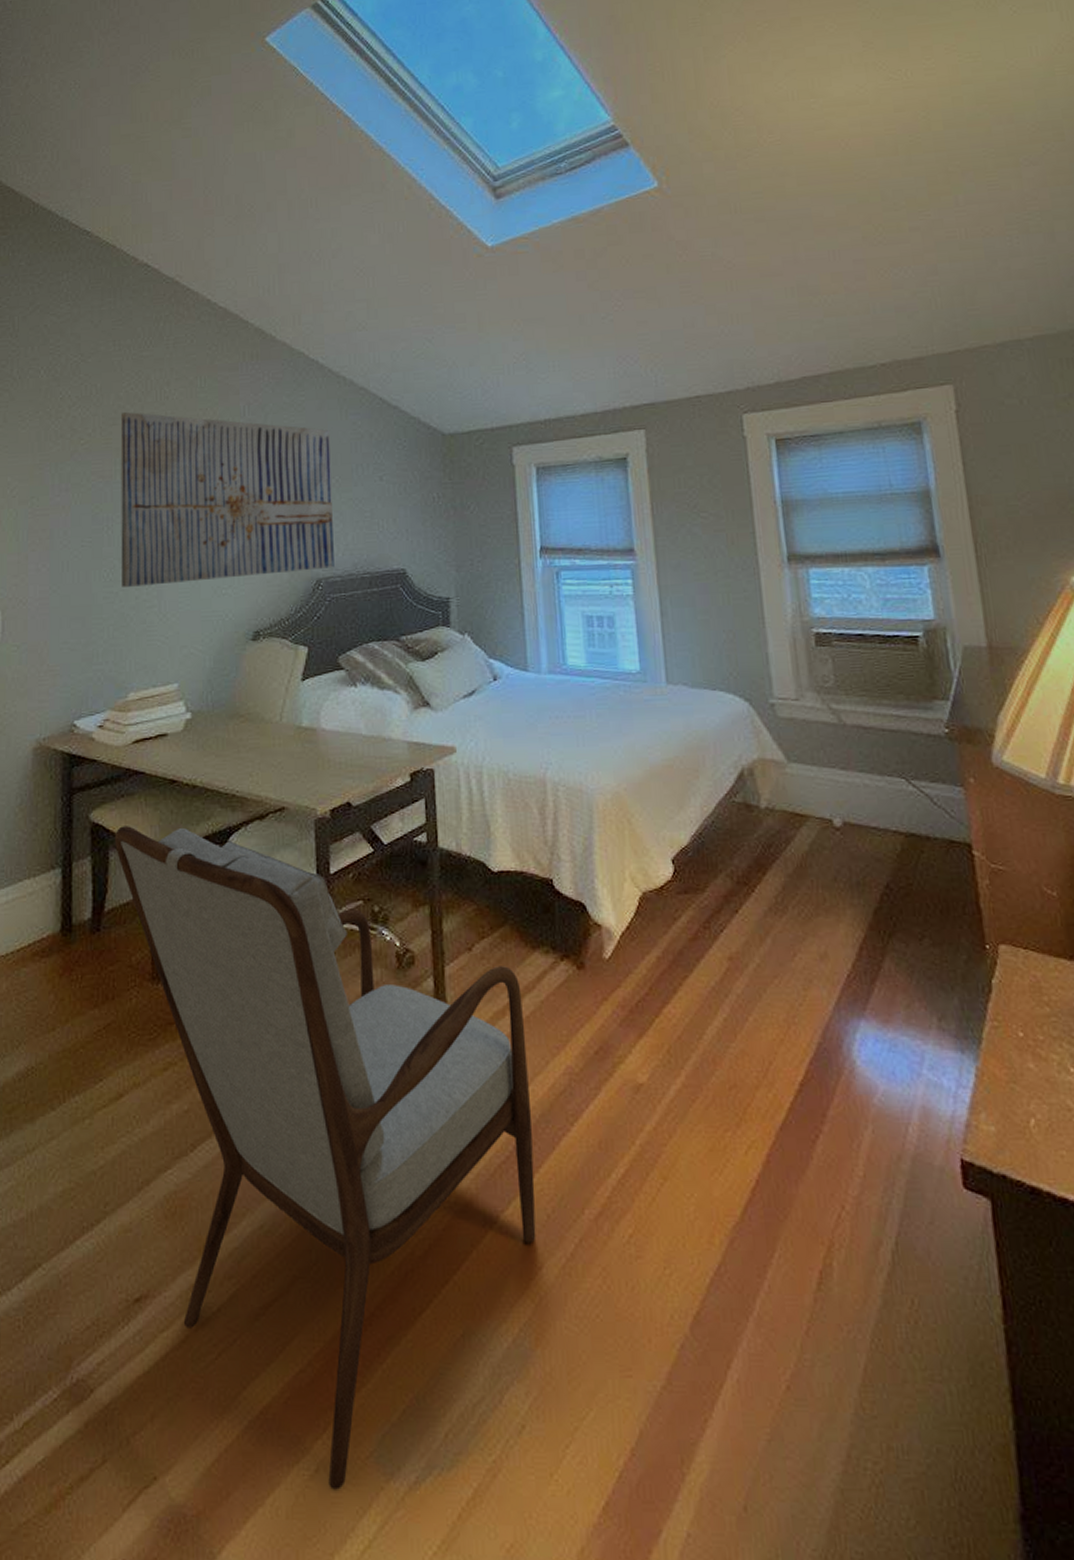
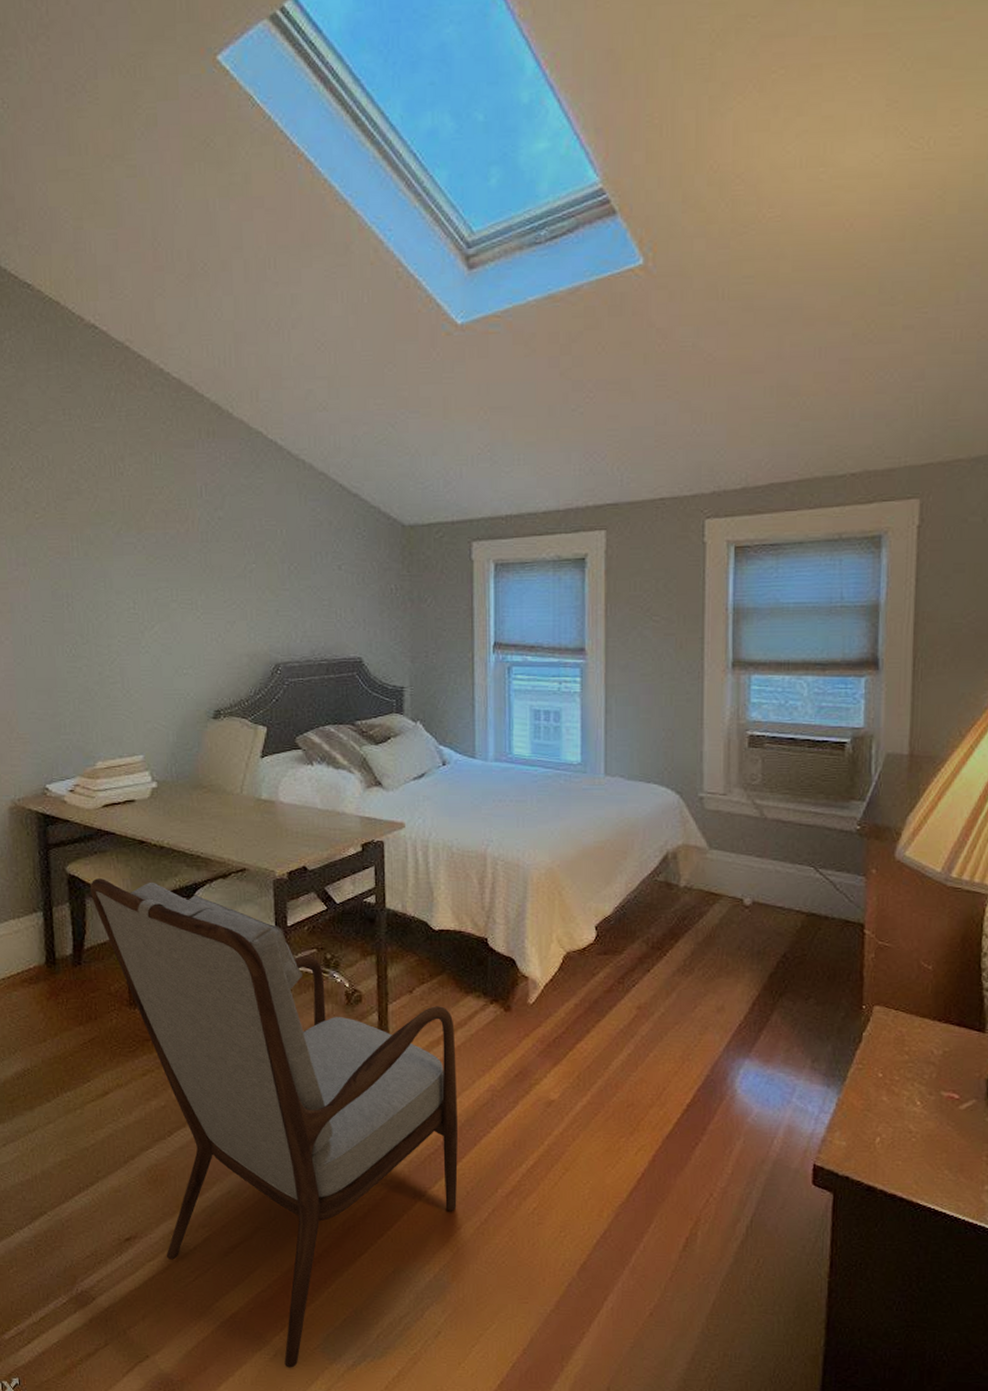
wall art: present [120,411,334,587] -> none [74,486,293,663]

